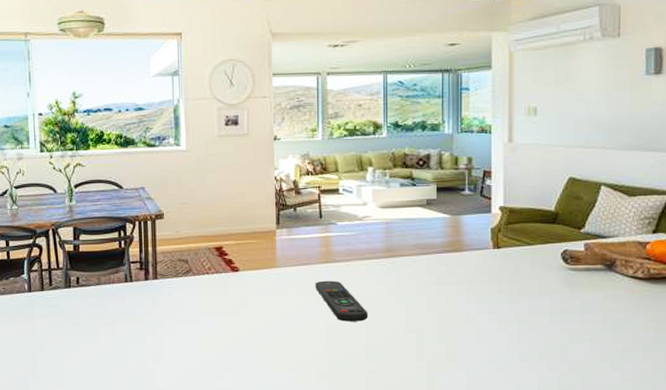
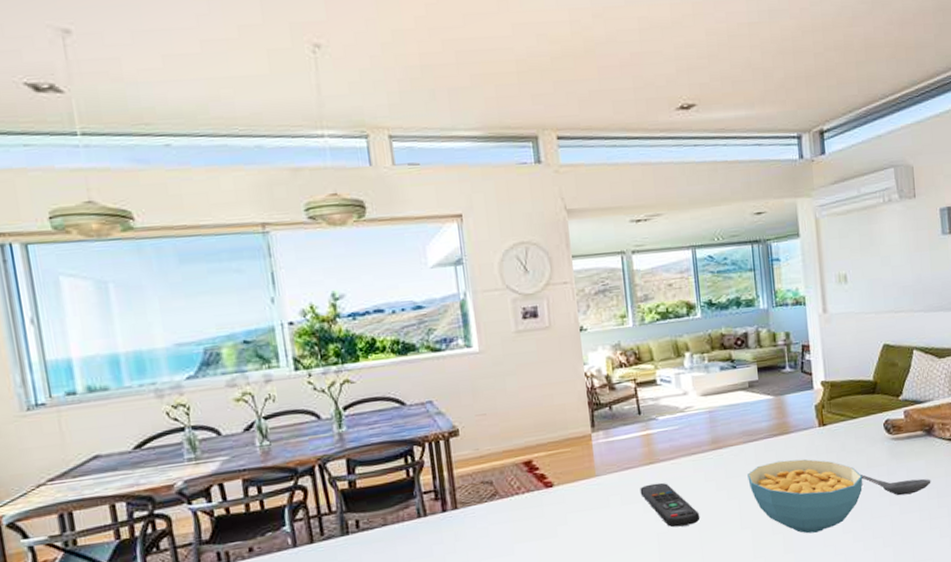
cereal bowl: none [417,275,534,346] -> present [747,459,863,534]
stirrer: none [531,298,607,324] -> present [860,474,931,496]

